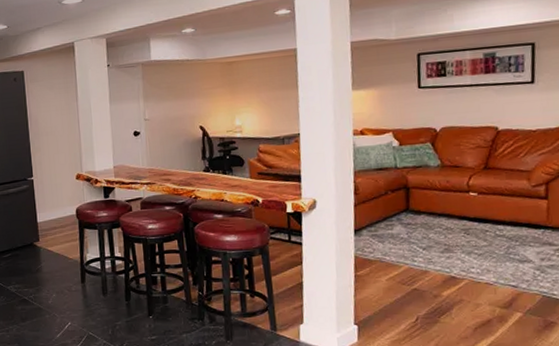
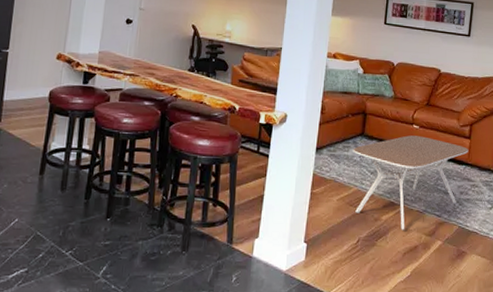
coffee table: none [398,203,547,305] -> present [353,135,469,230]

